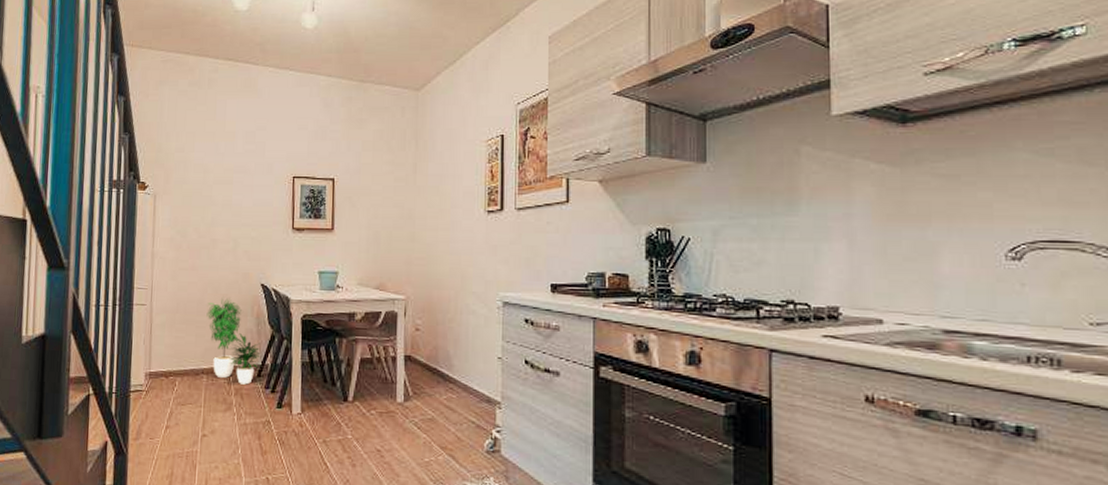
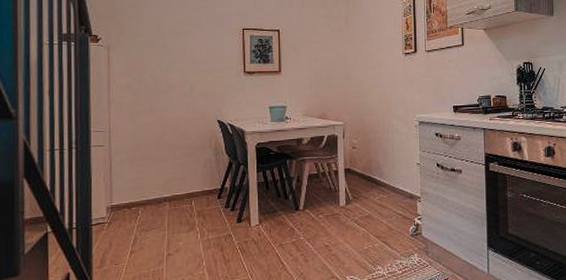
potted plant: present [206,298,262,385] -> none [166,134,221,207]

